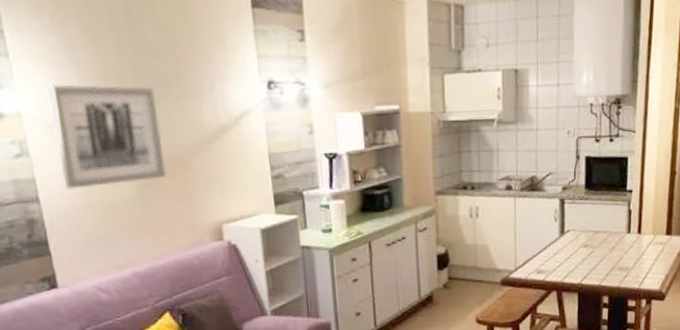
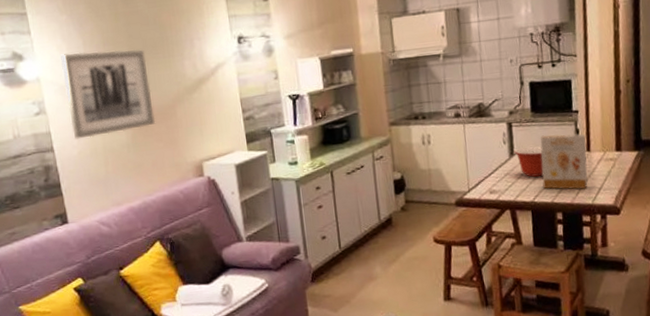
mixing bowl: none [564,225,594,258] -> present [514,146,544,177]
cereal box: none [591,214,638,274] -> present [540,133,588,190]

